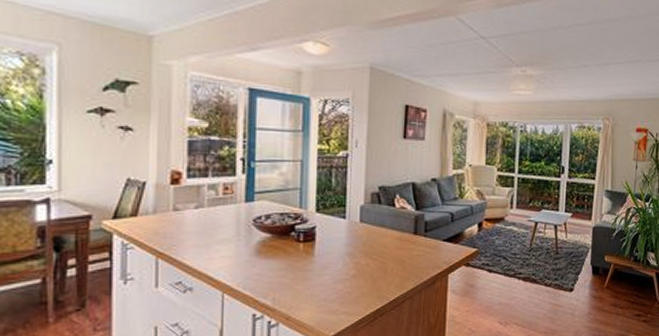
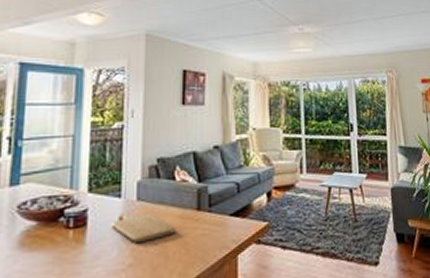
chopping board: none [336,232,395,257] -> present [111,212,176,242]

